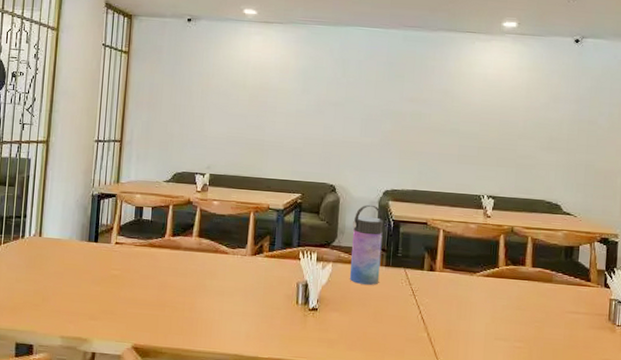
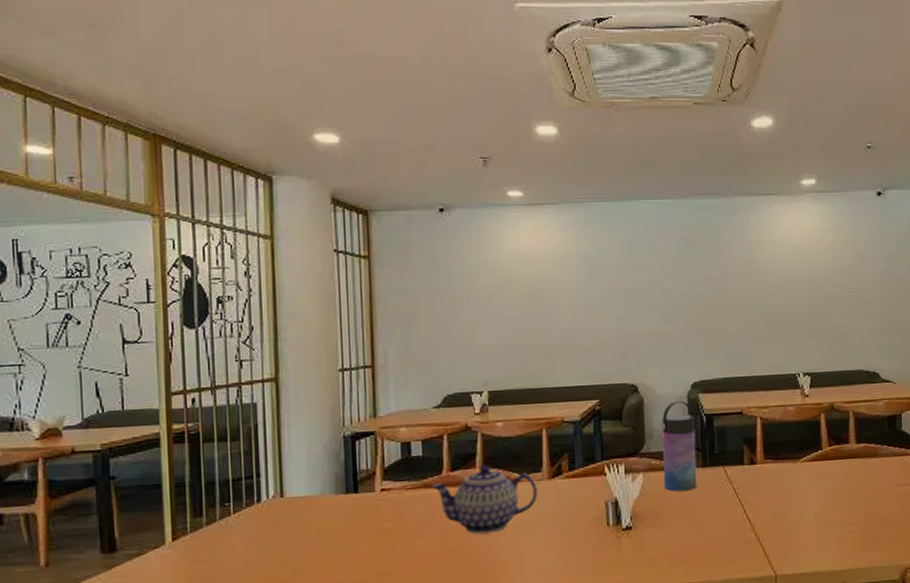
teapot: none [155,235,241,294] -> present [431,465,538,534]

